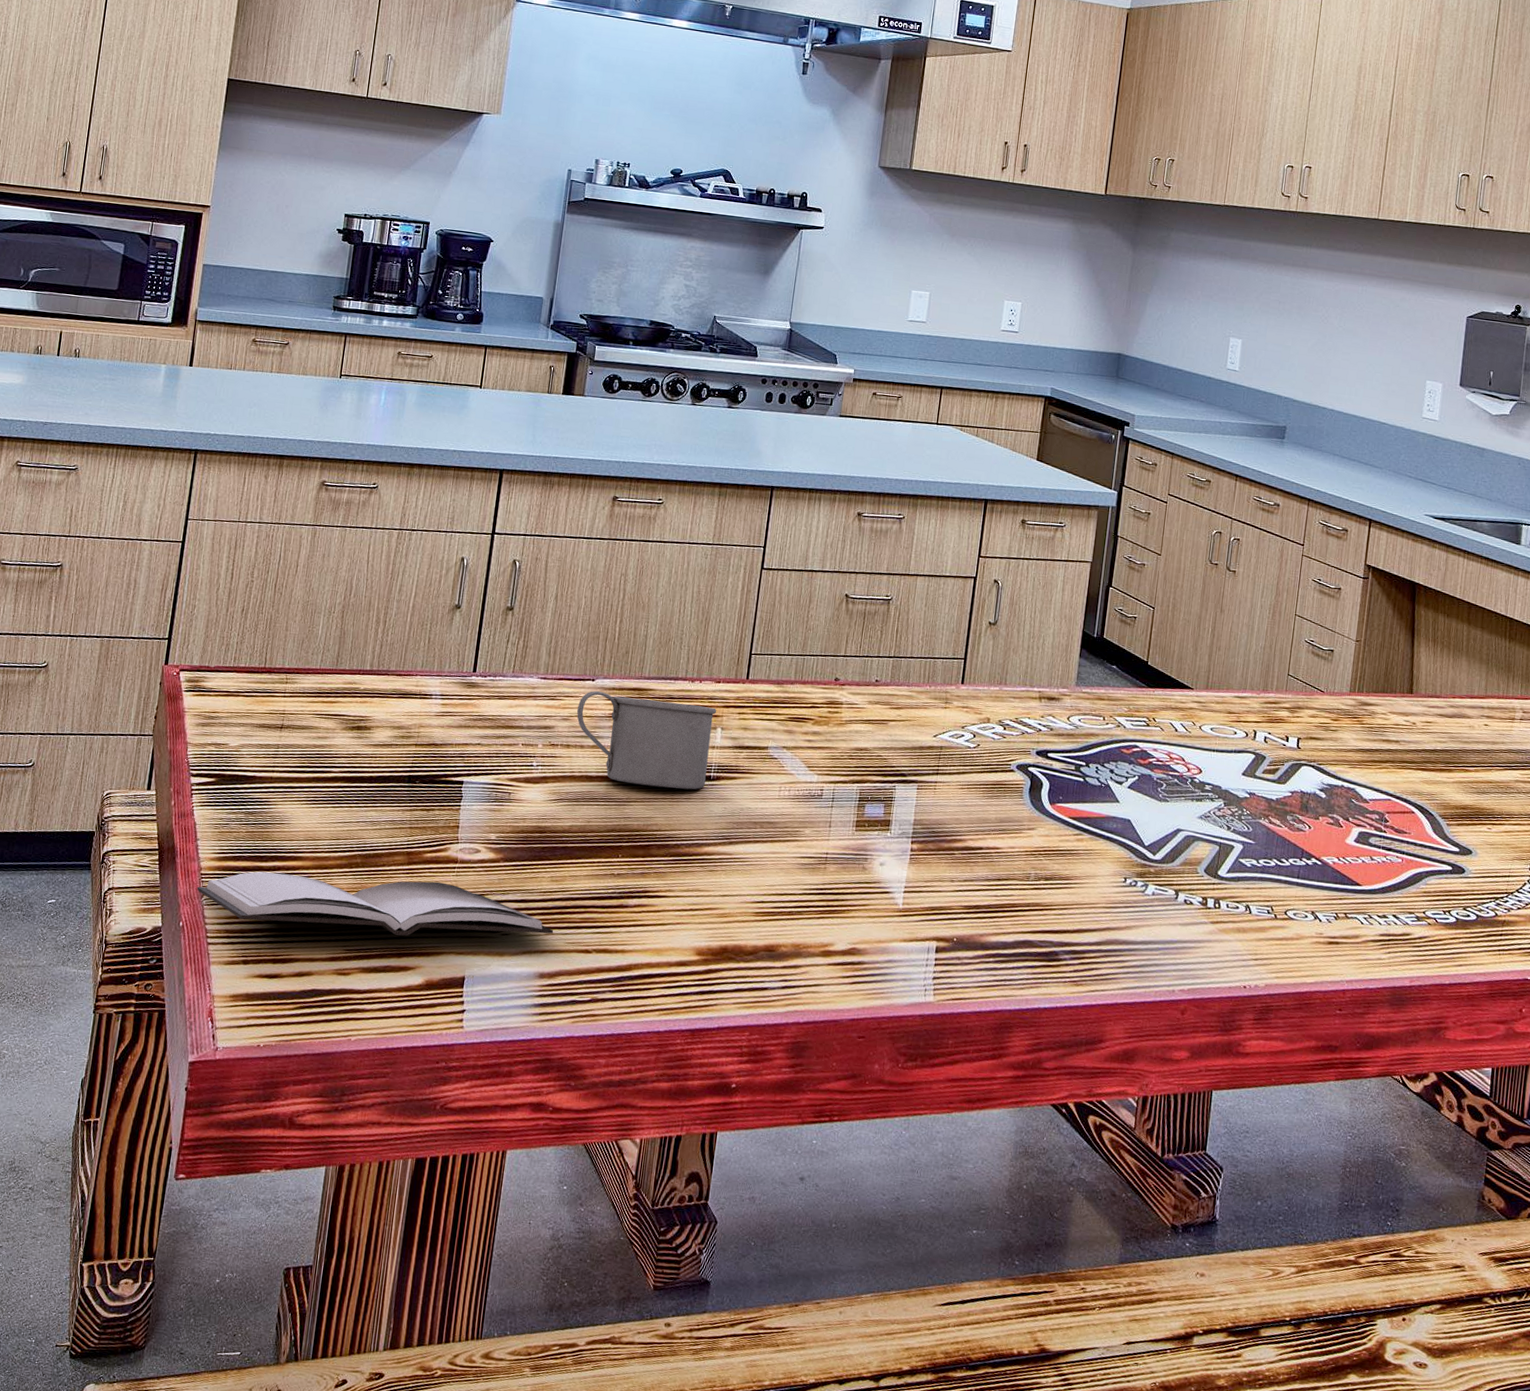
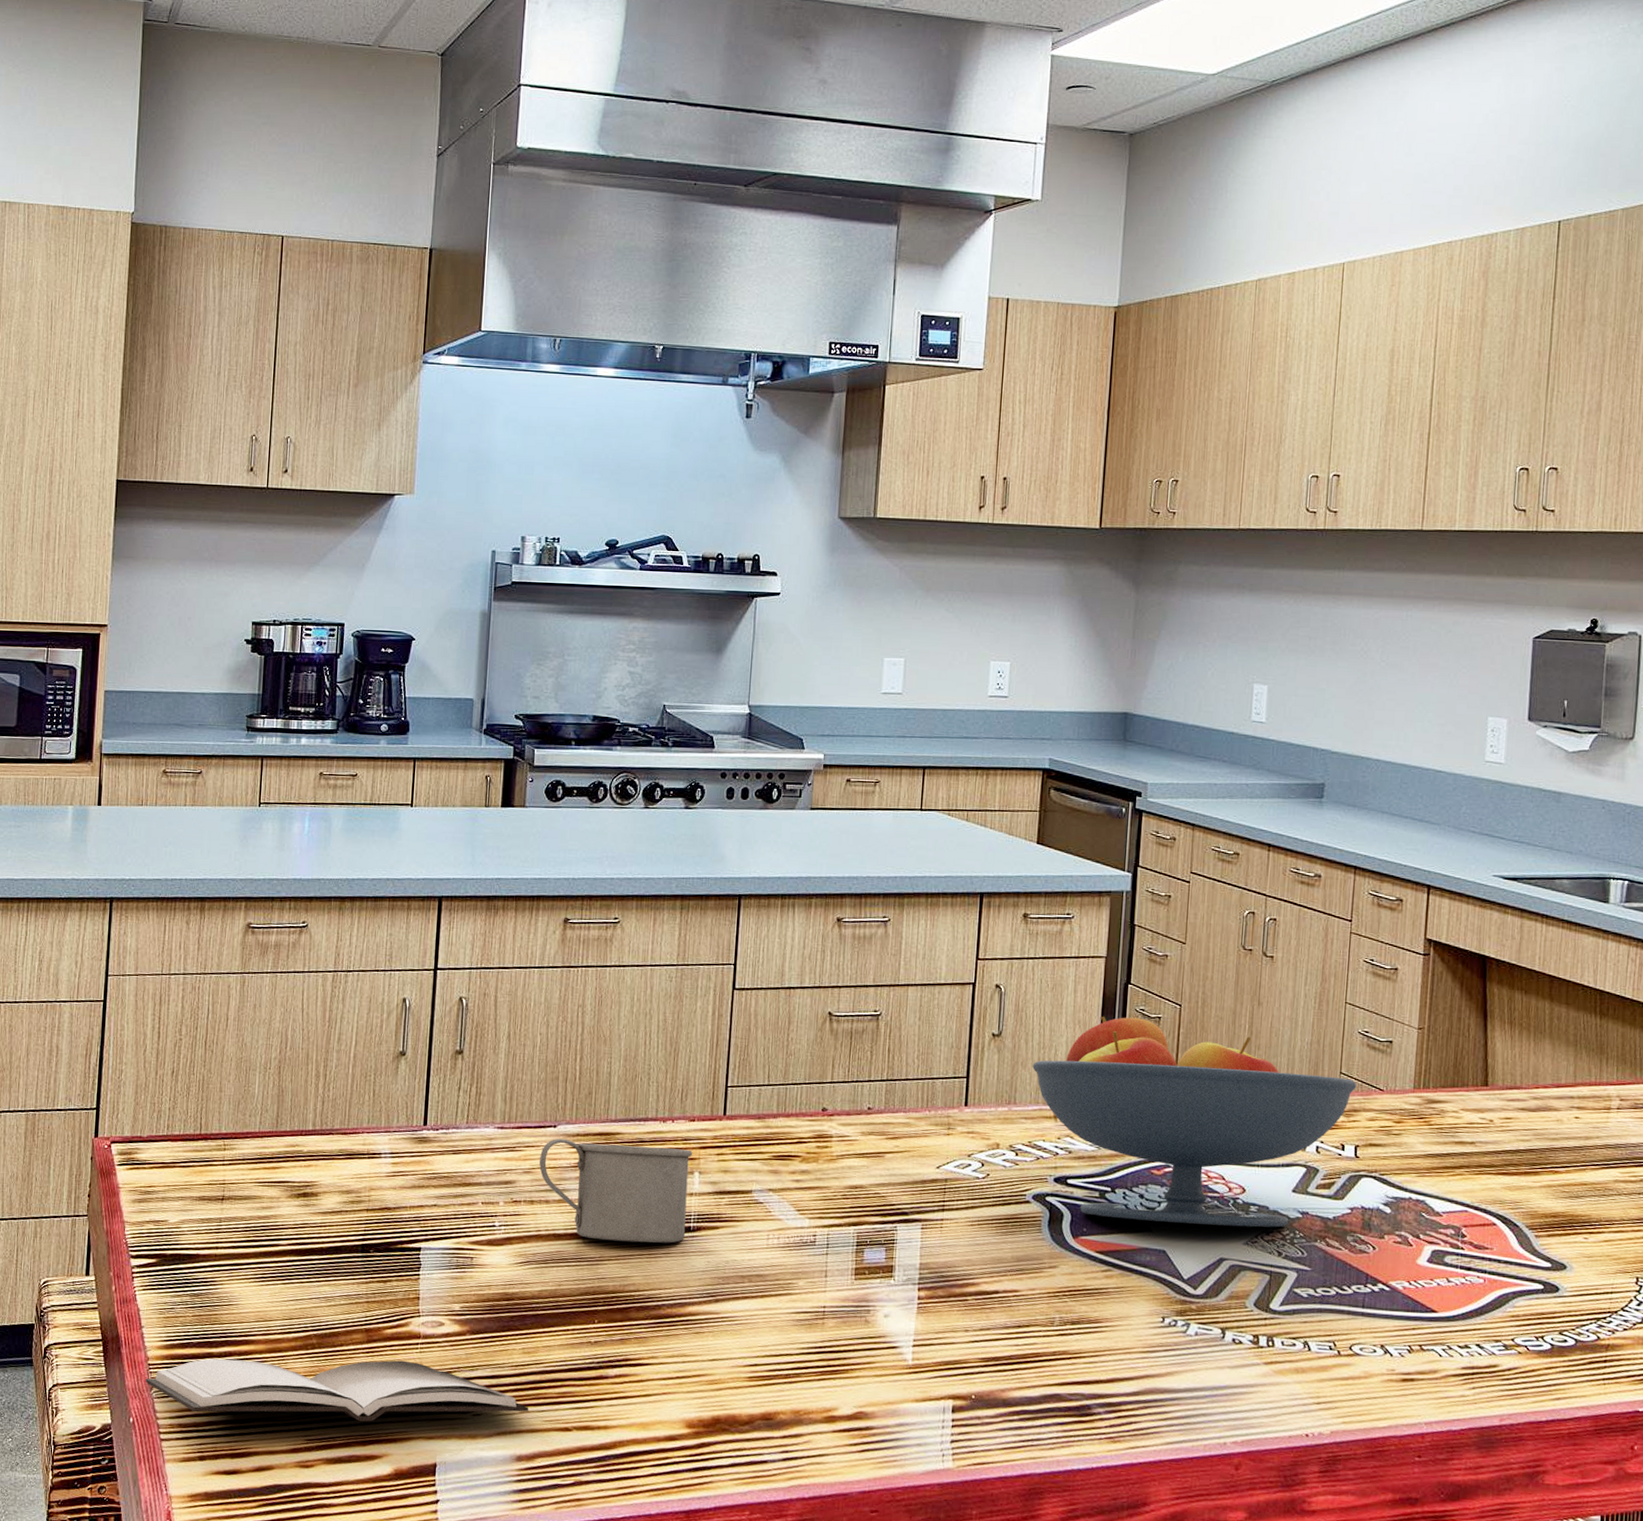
fruit bowl: none [1022,613,1302,805] -> present [1032,1016,1357,1228]

